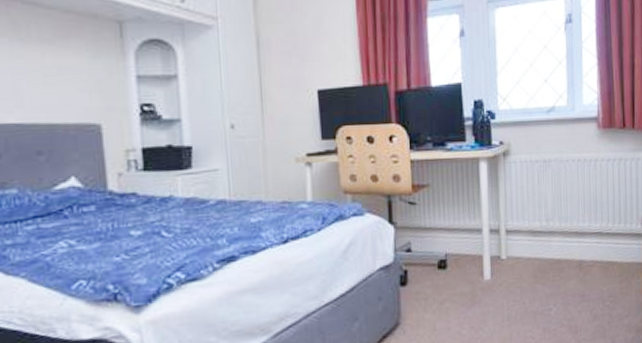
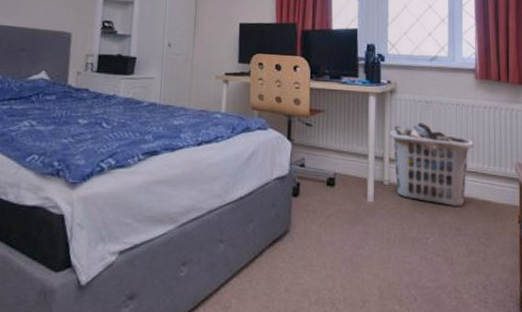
clothes hamper: none [504,185,597,273] -> present [389,123,474,208]

